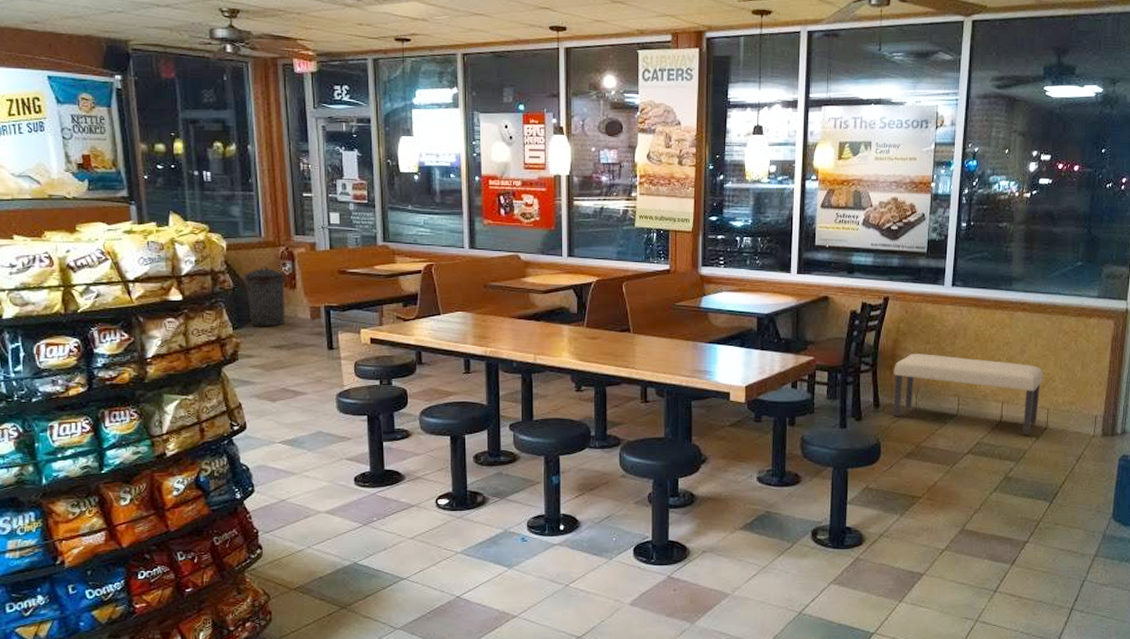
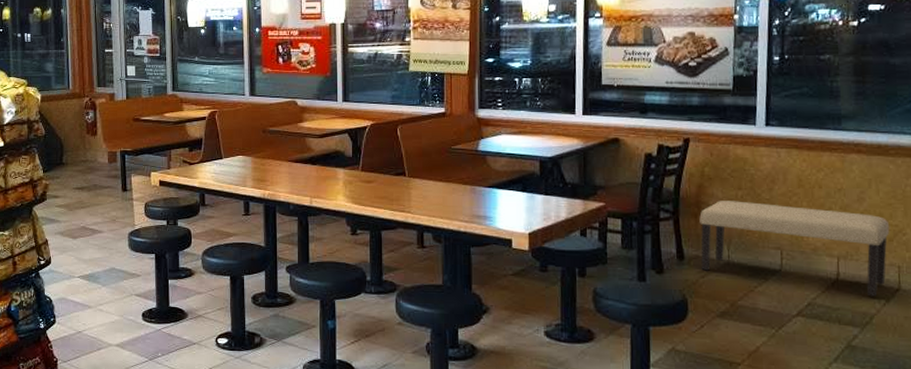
trash can: present [243,266,286,327] -> none [53,115,89,170]

